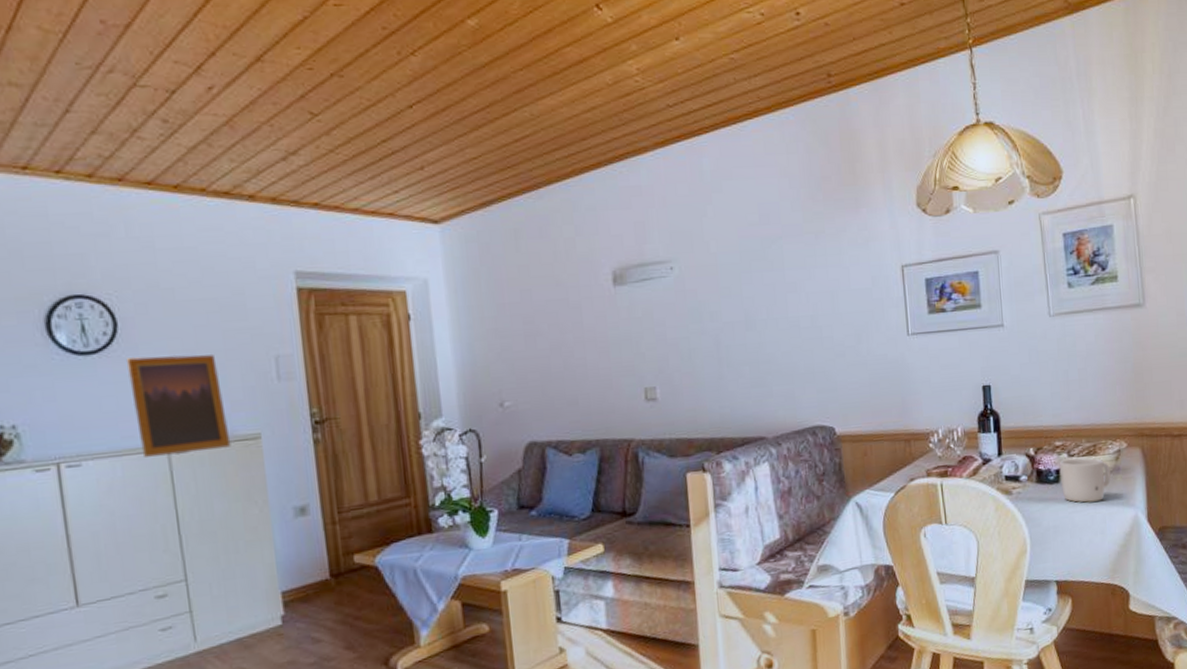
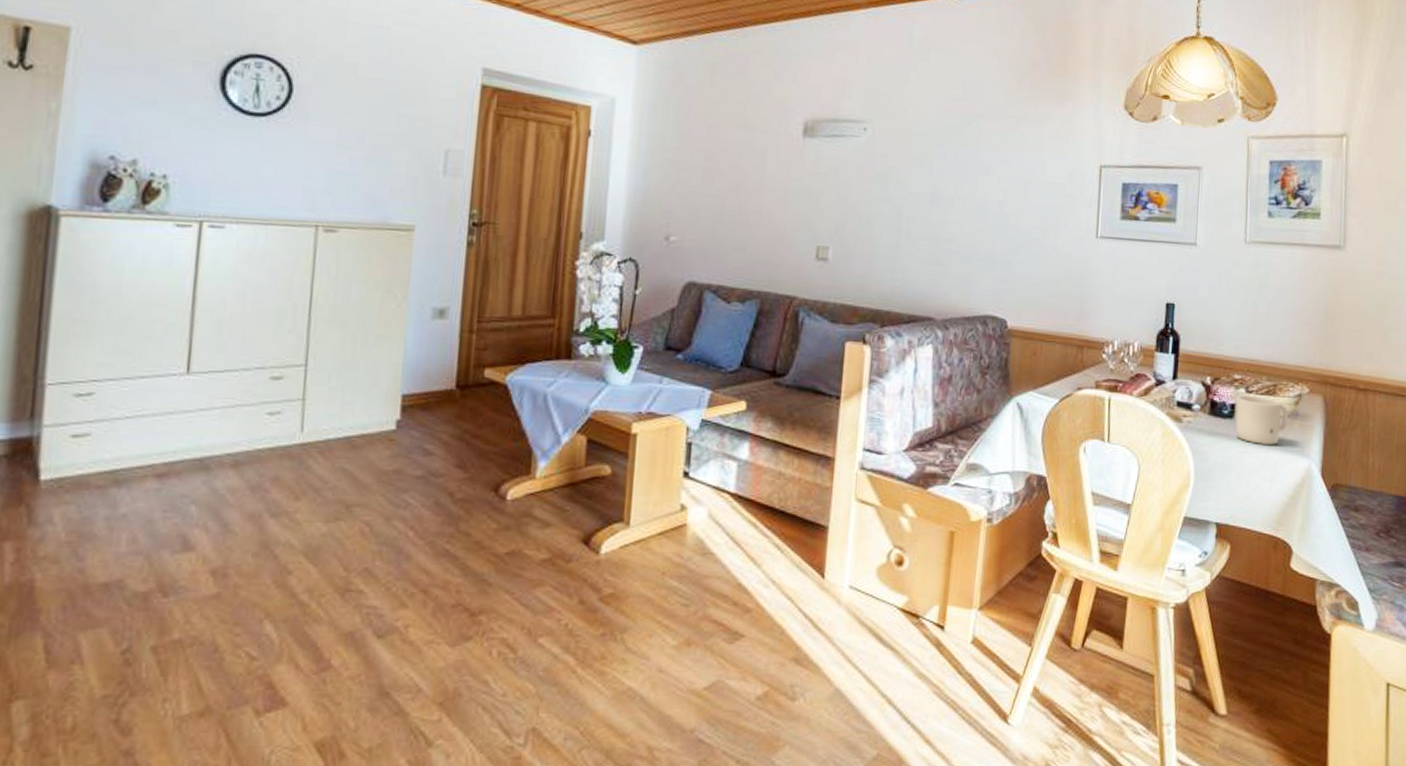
picture frame: present [125,354,232,457] -> none [289,126,385,235]

